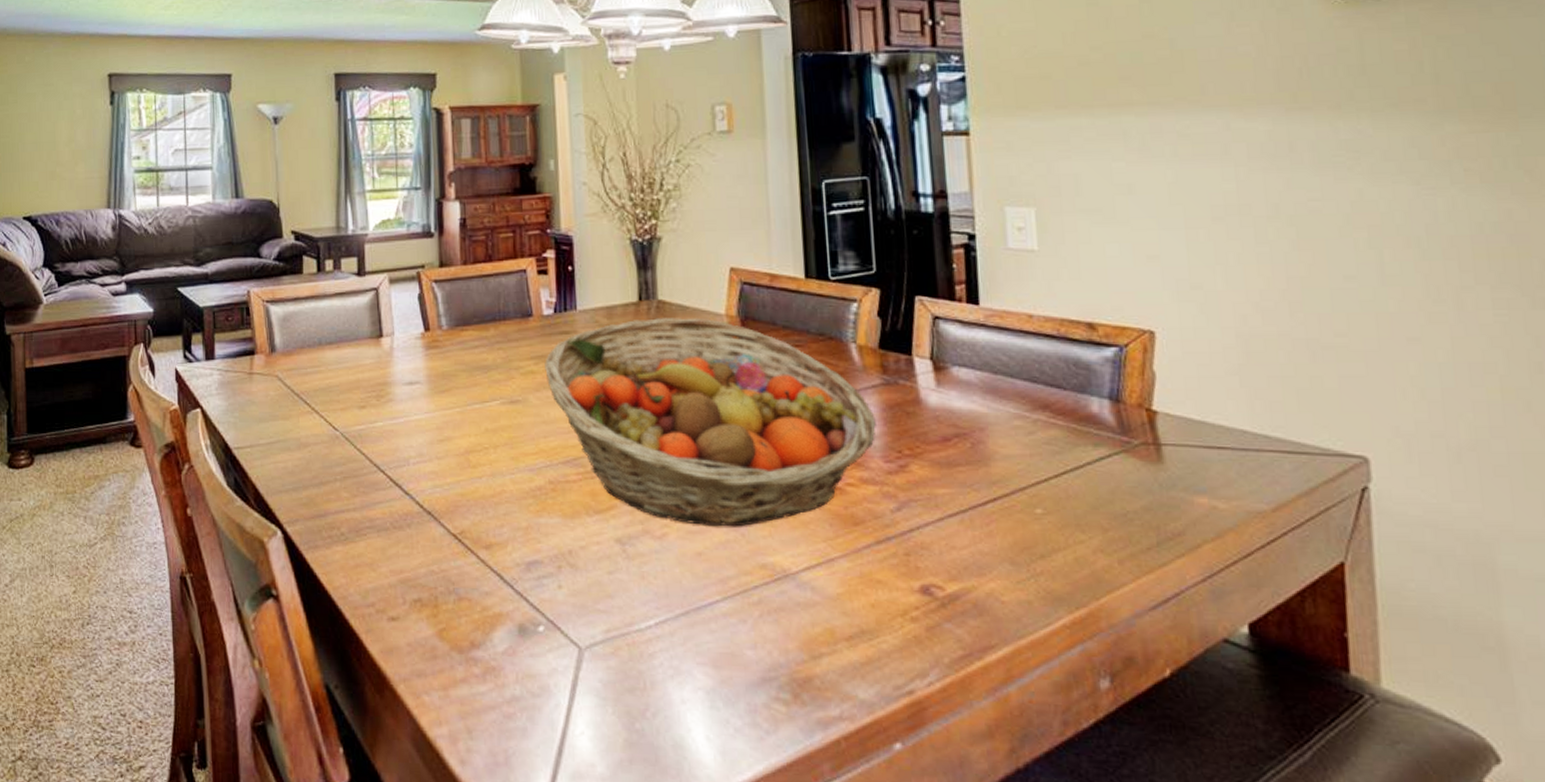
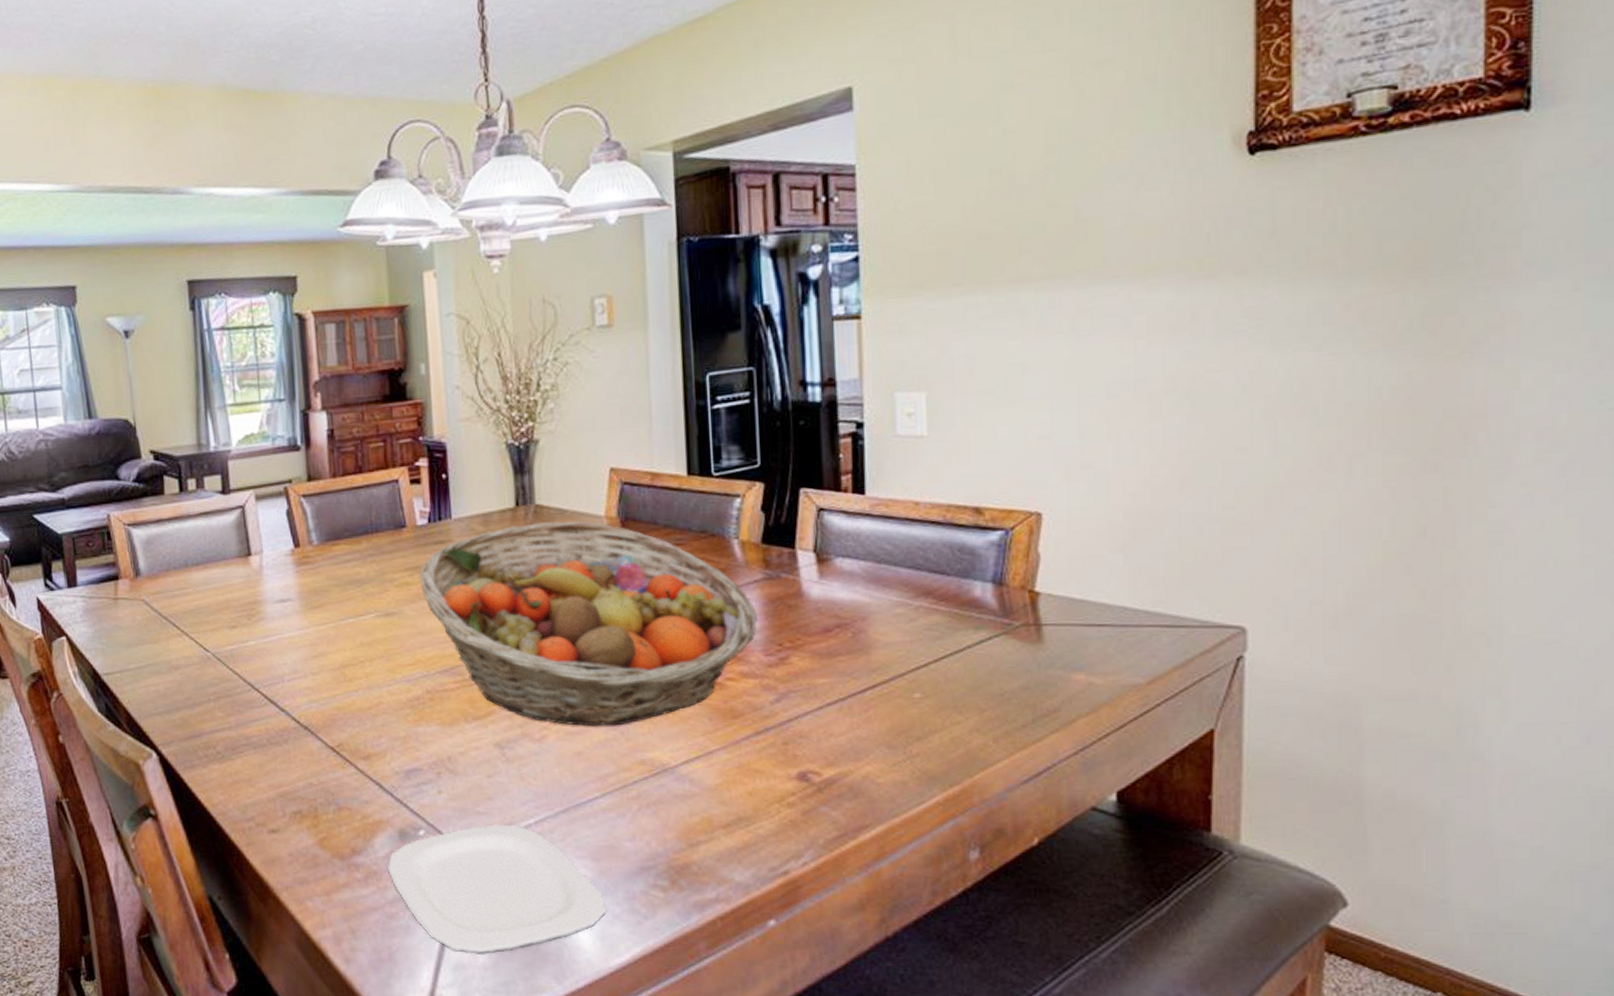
plate: none [506,624,727,764] -> present [388,824,606,954]

